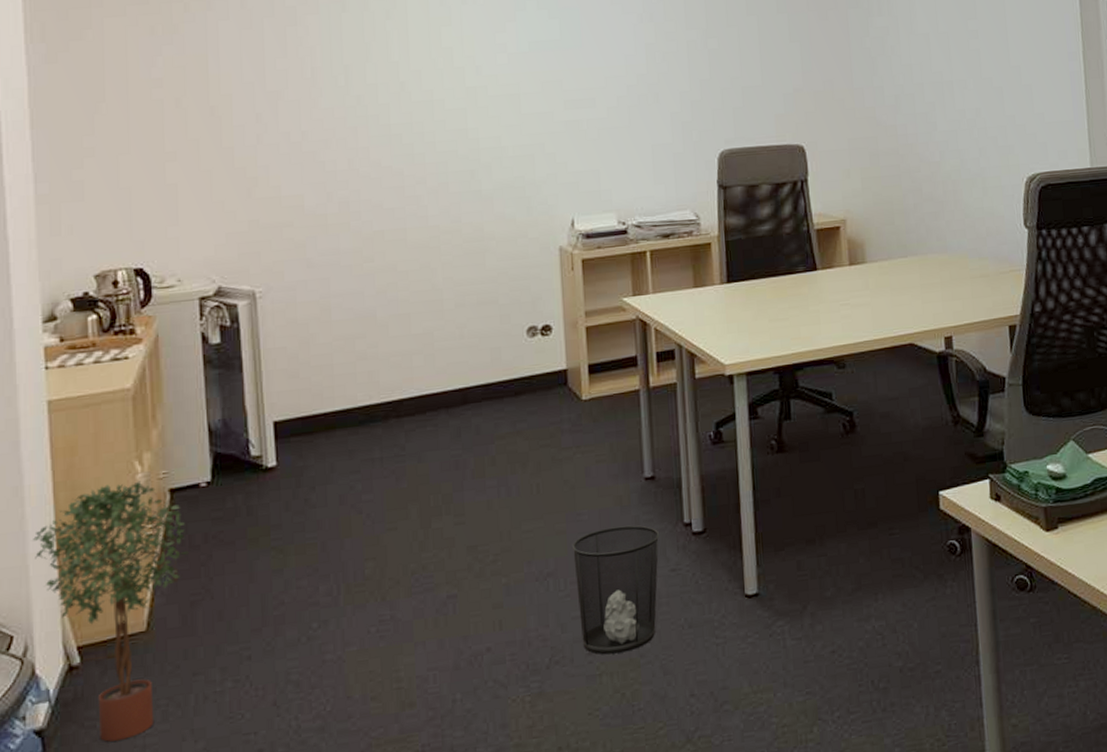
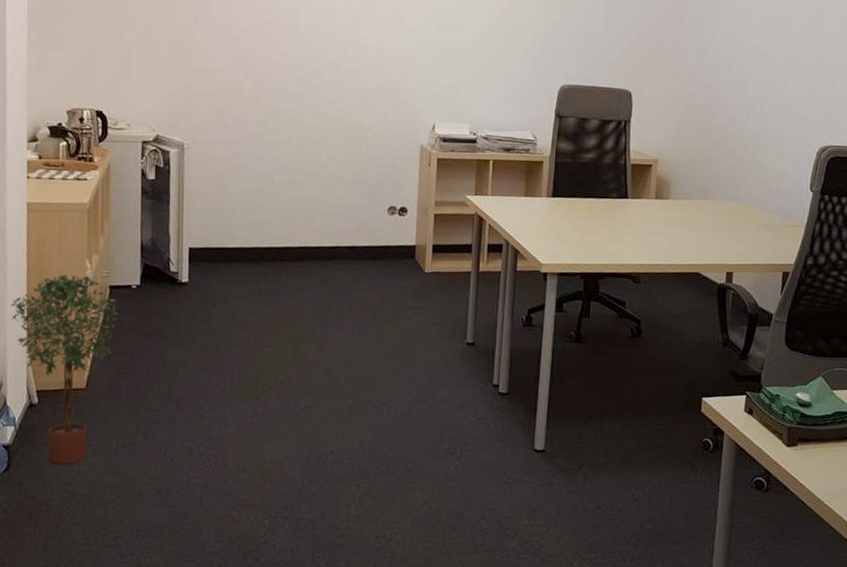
waste bin: present [571,525,660,655] -> none [403,376,473,475]

